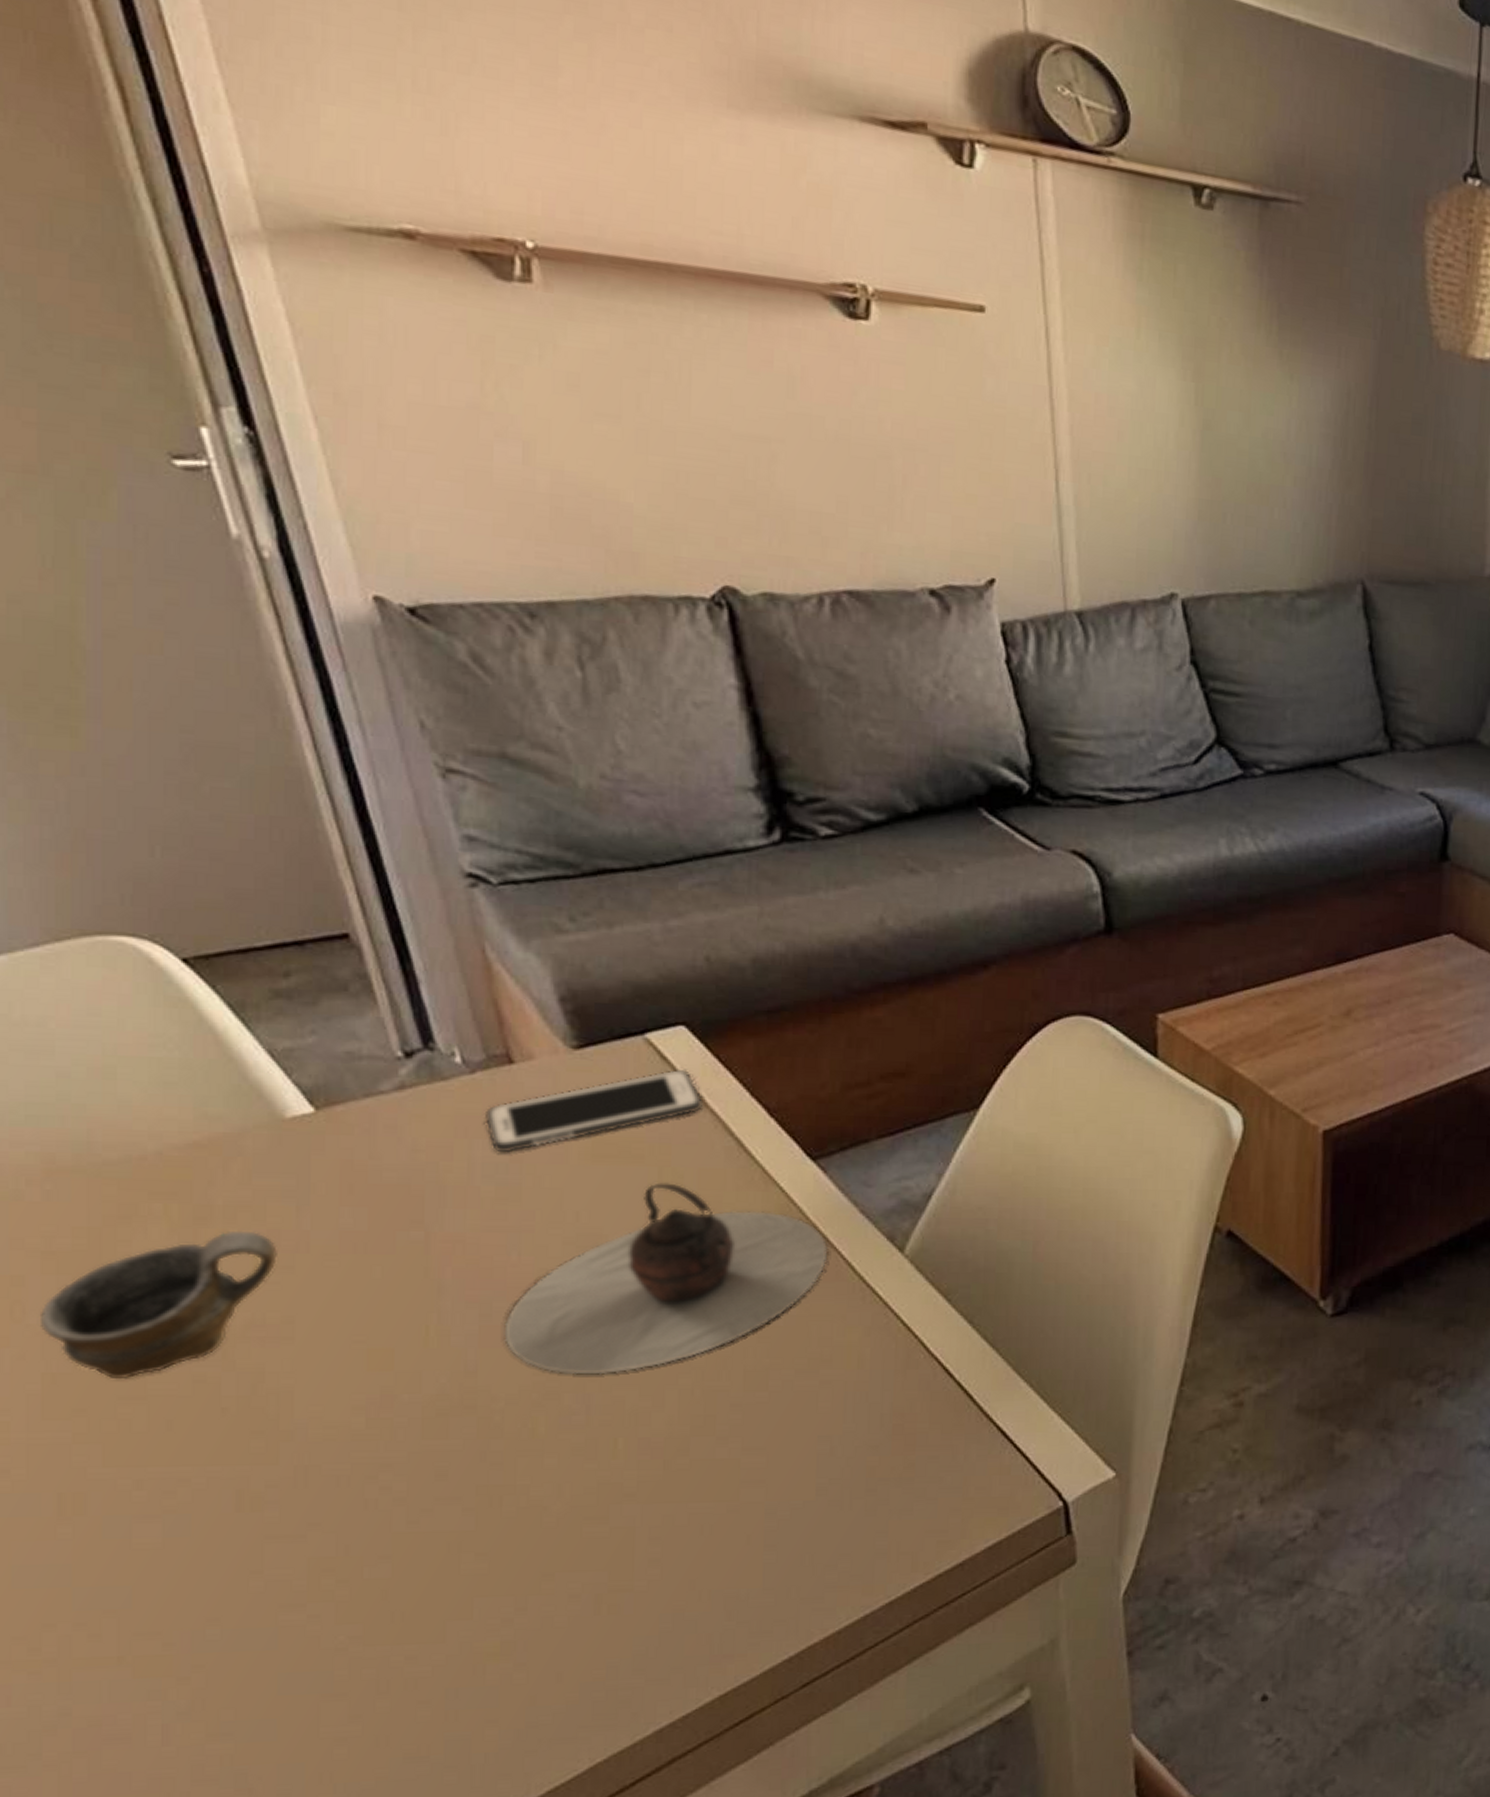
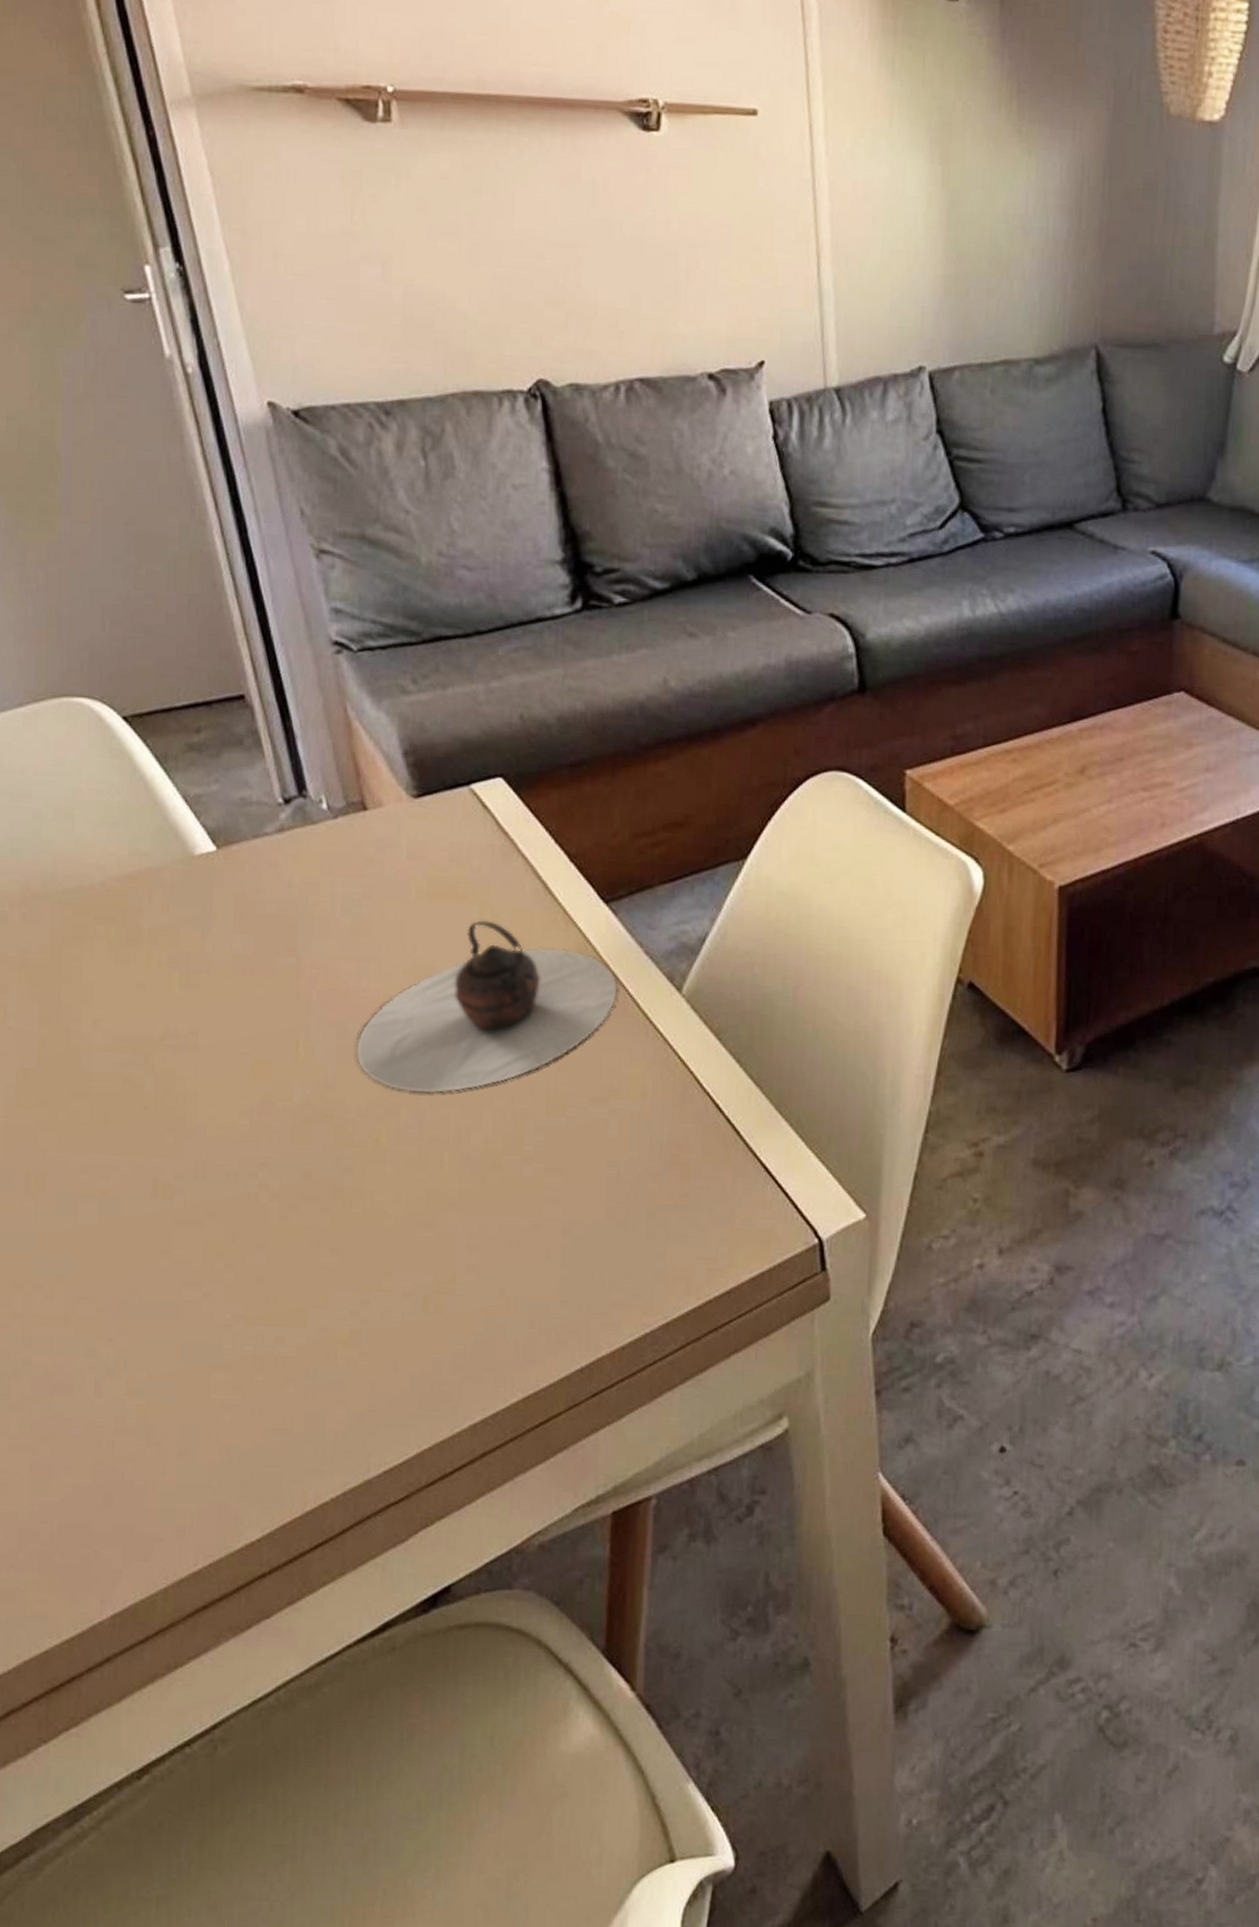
cup: present [39,1230,277,1380] -> none [16,951,187,1077]
cell phone: present [484,1068,704,1153] -> none [343,816,517,890]

